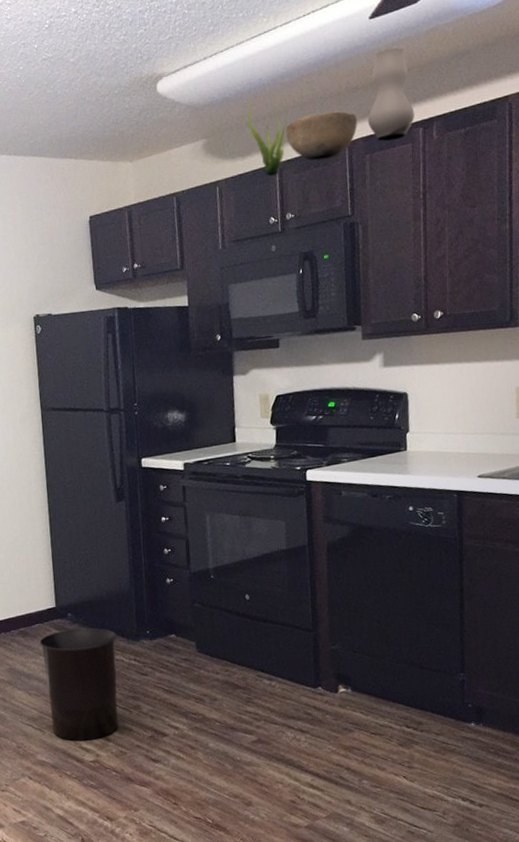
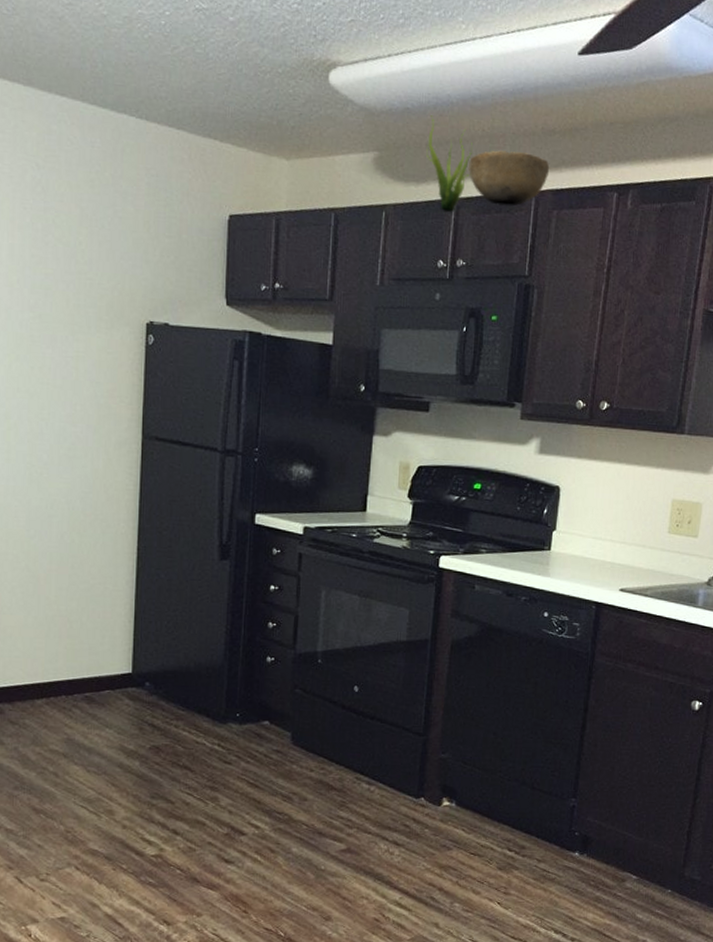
waste bin: present [39,628,119,741] -> none [107,701,201,832]
vase: present [367,47,415,142] -> none [560,93,612,201]

